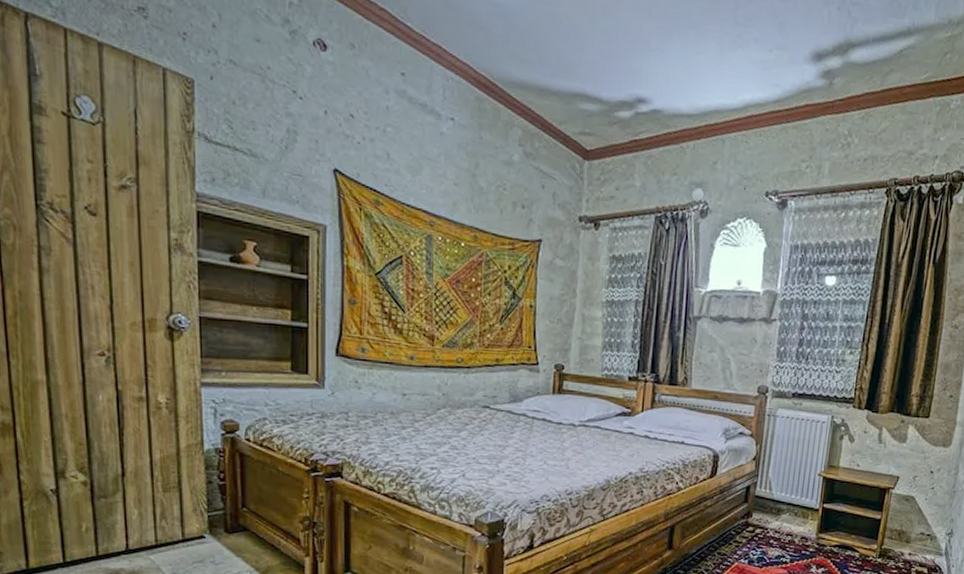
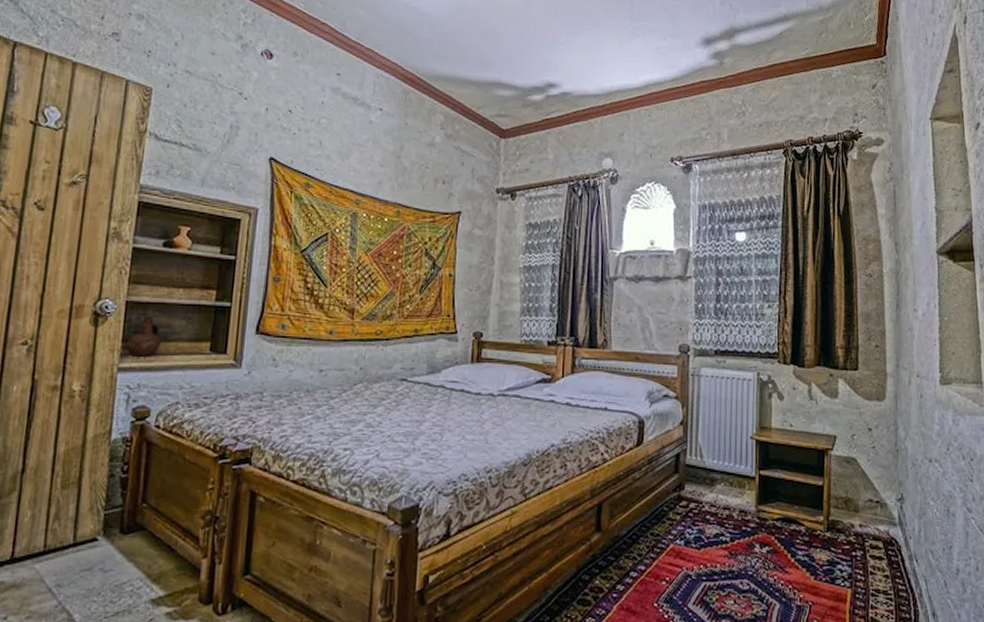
ceramic pitcher: none [205,325,241,373] -> present [126,308,161,357]

